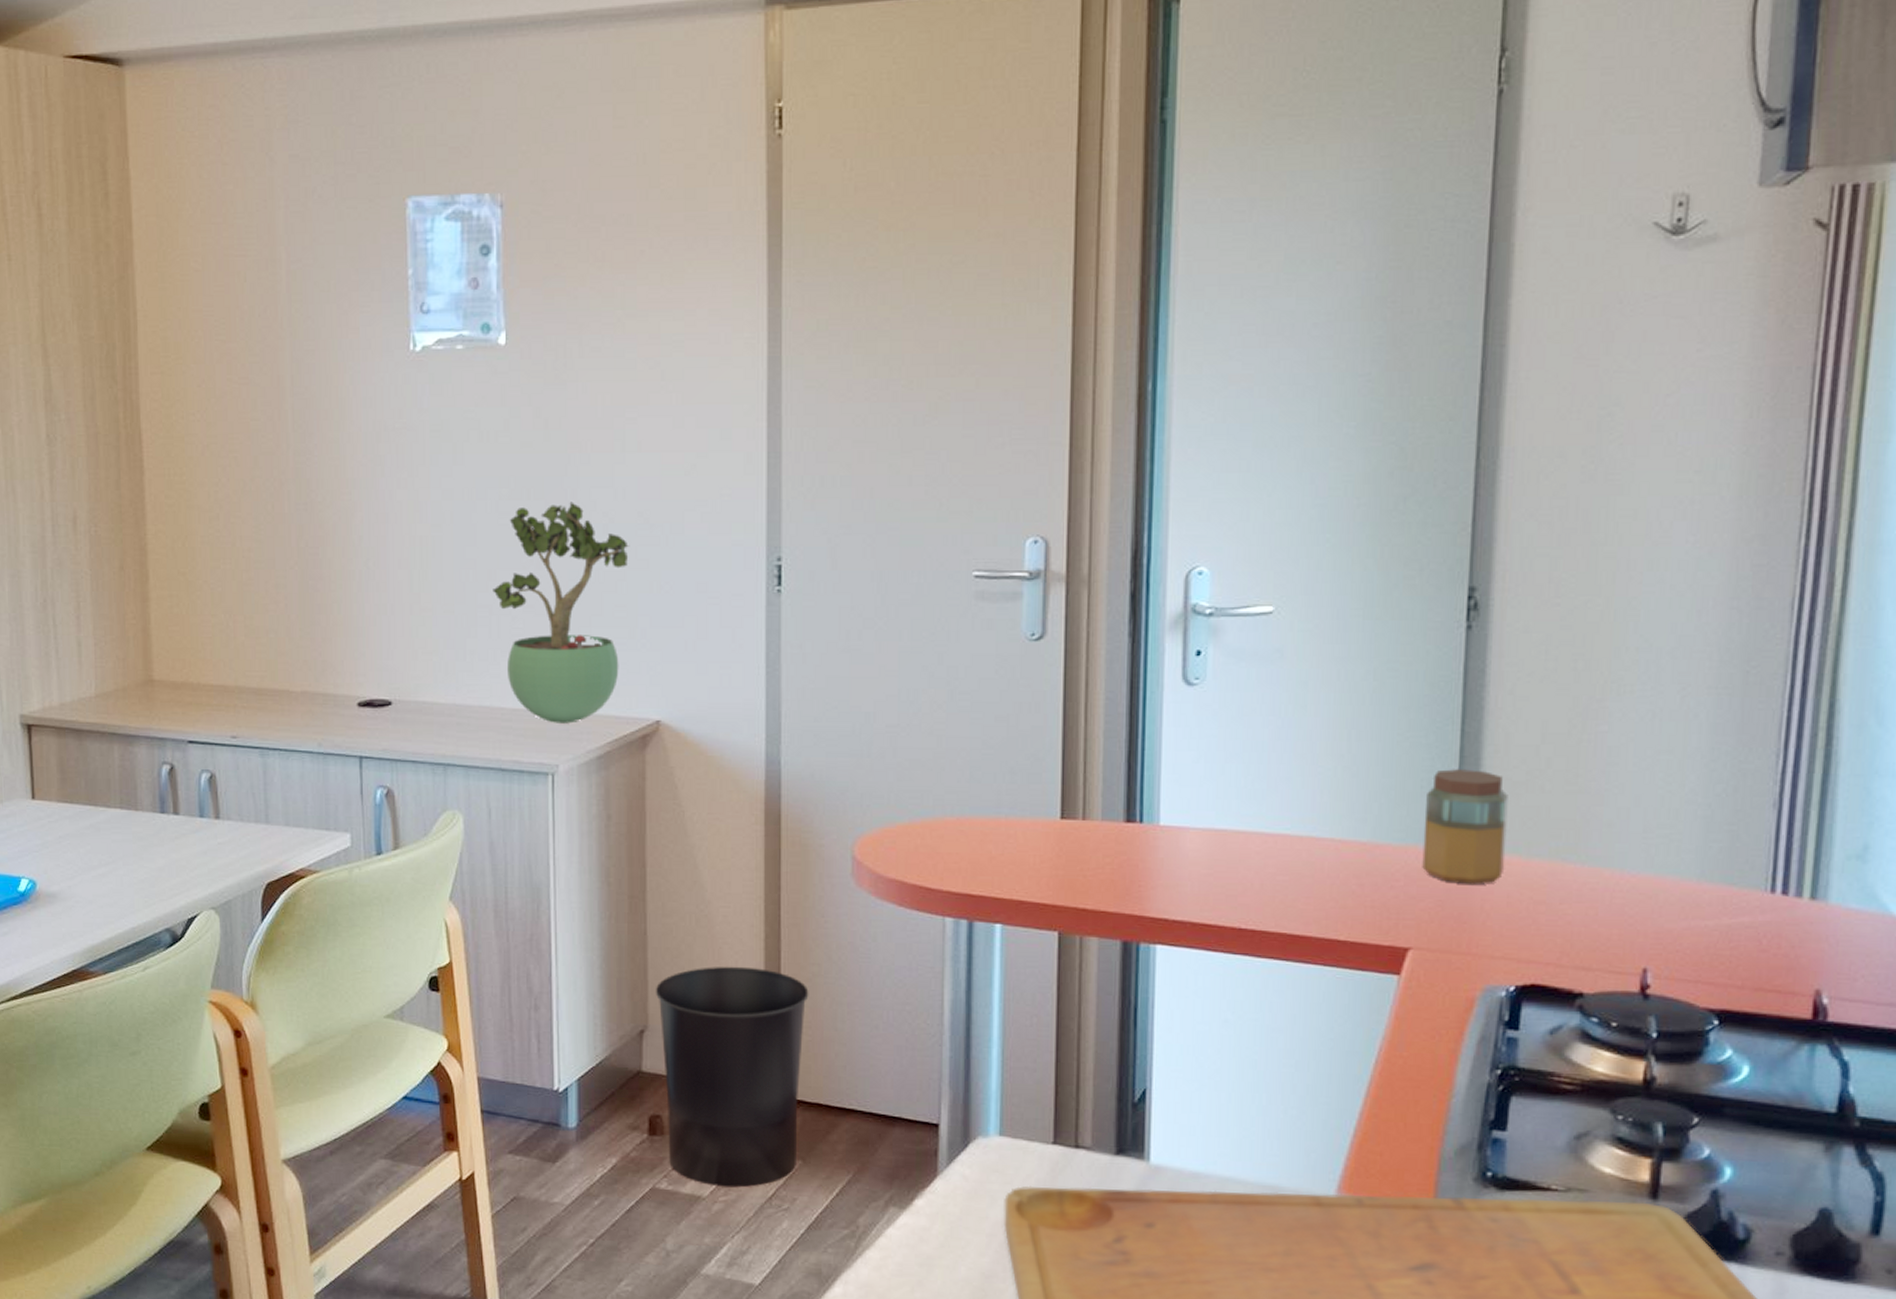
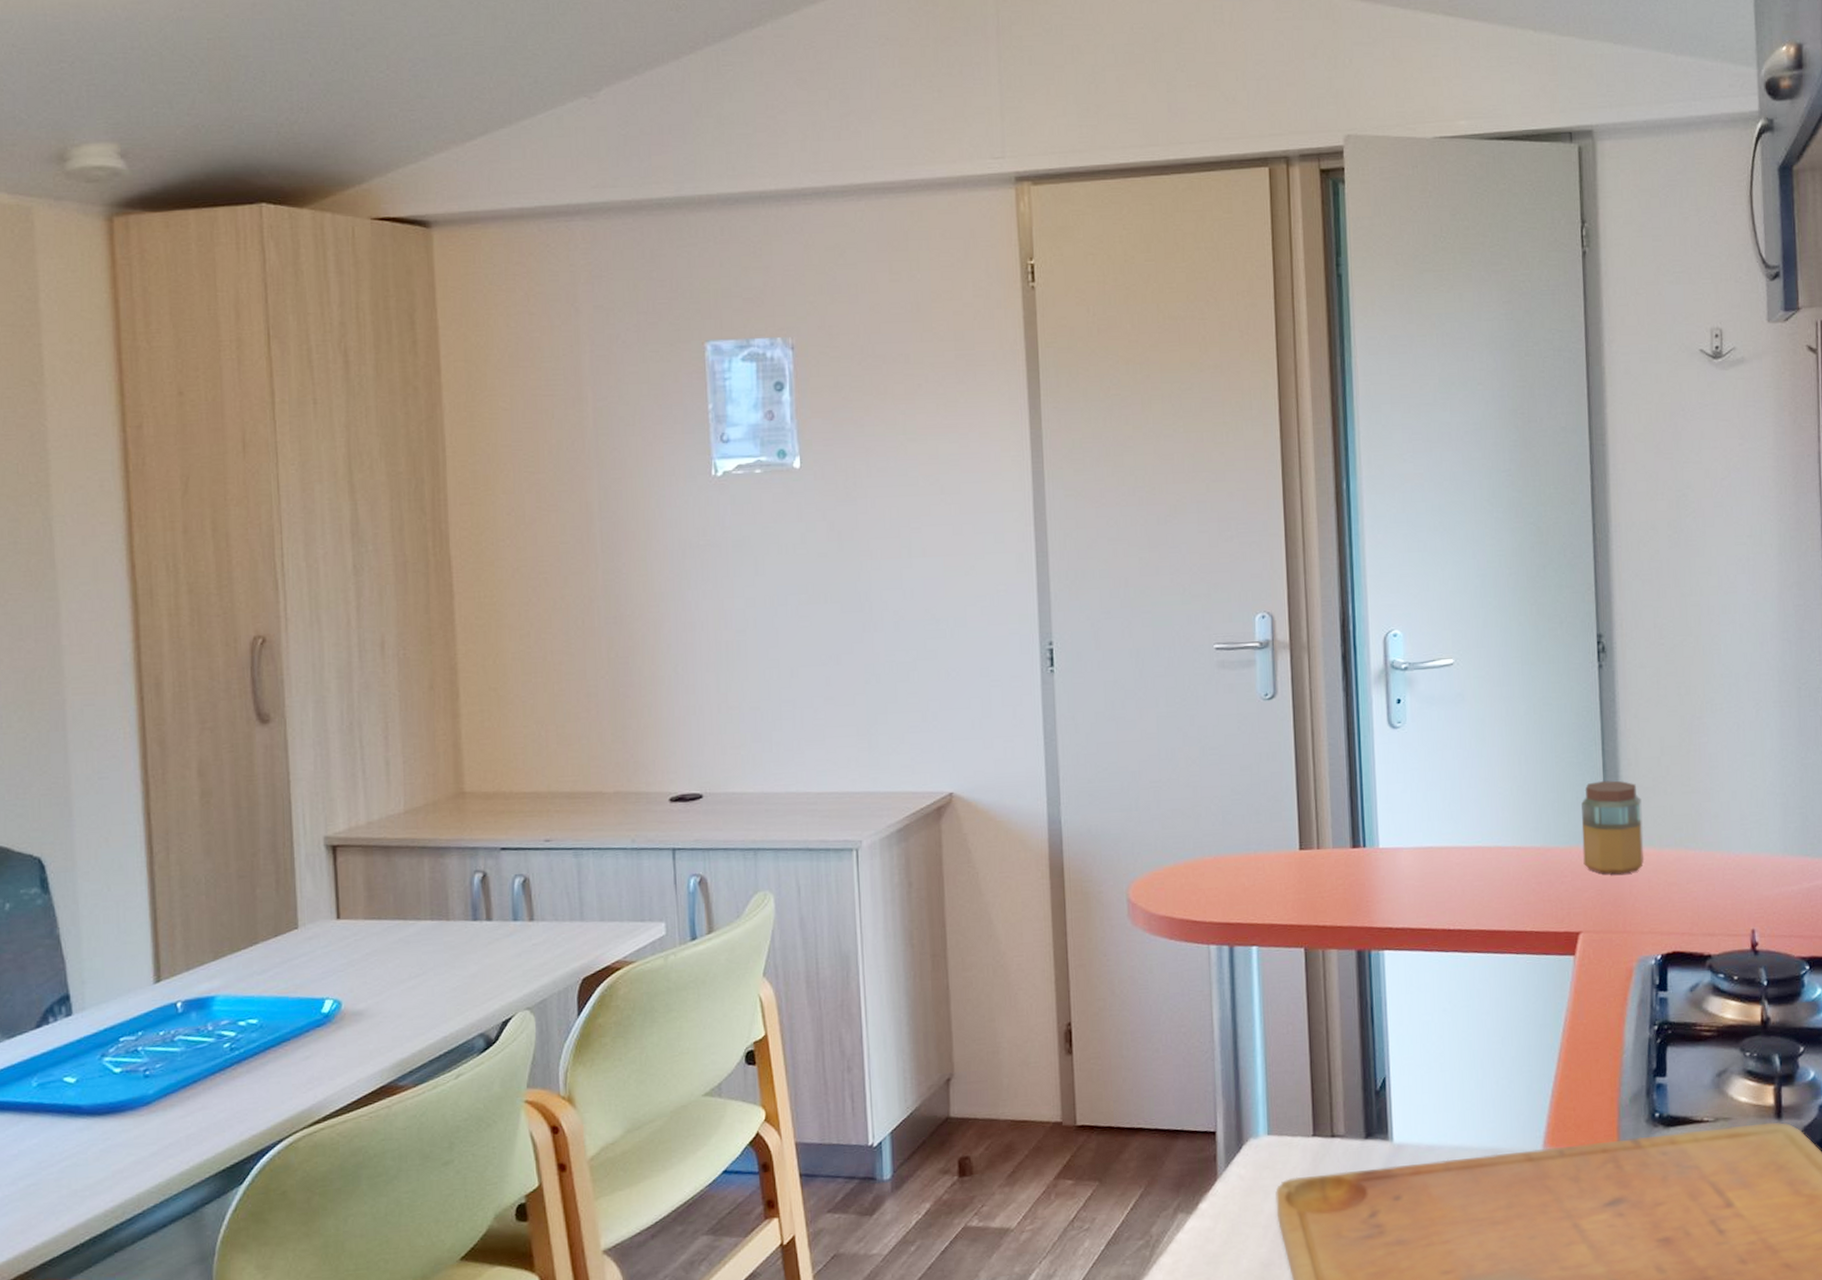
potted plant: present [493,502,630,724] -> none [795,603,920,803]
waste bin: present [655,966,809,1188] -> none [959,1008,1097,1217]

